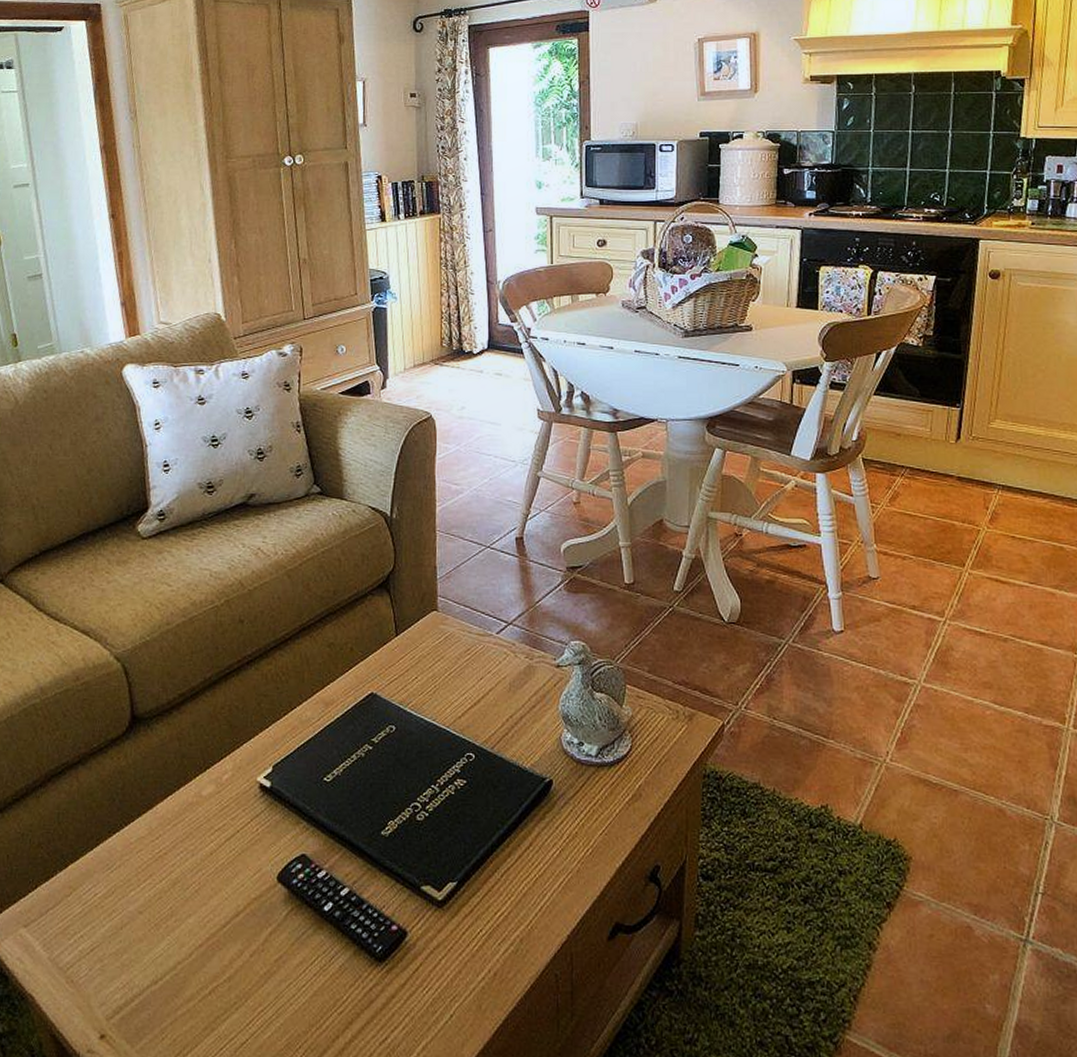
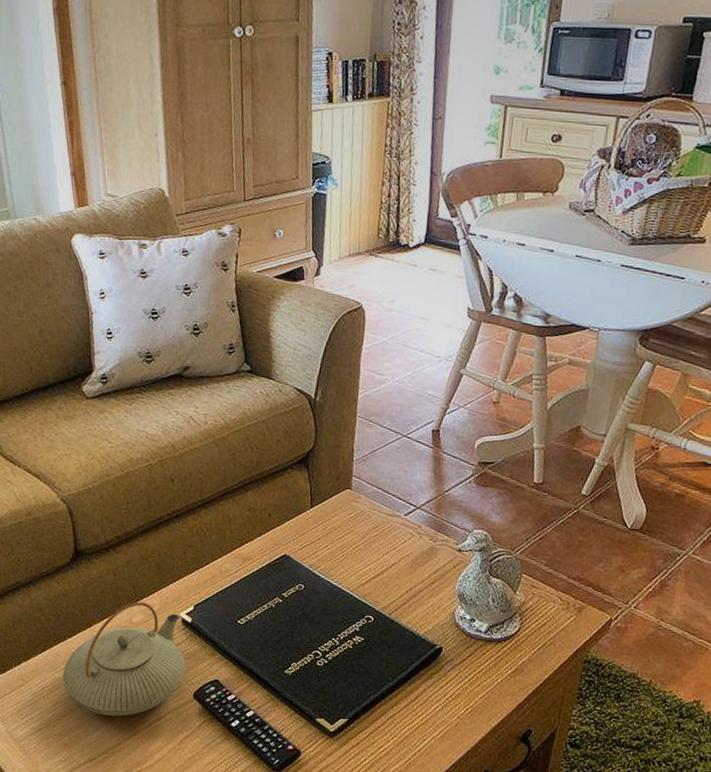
teapot: none [119,769,267,920] -> present [62,601,186,717]

